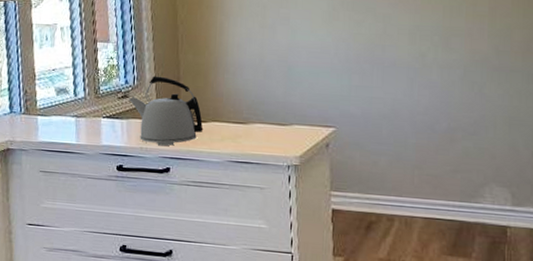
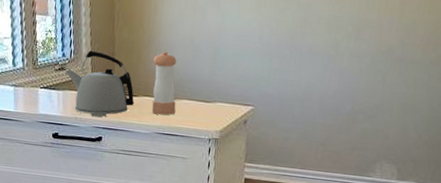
pepper shaker: none [221,73,249,142] -> present [151,51,176,115]

